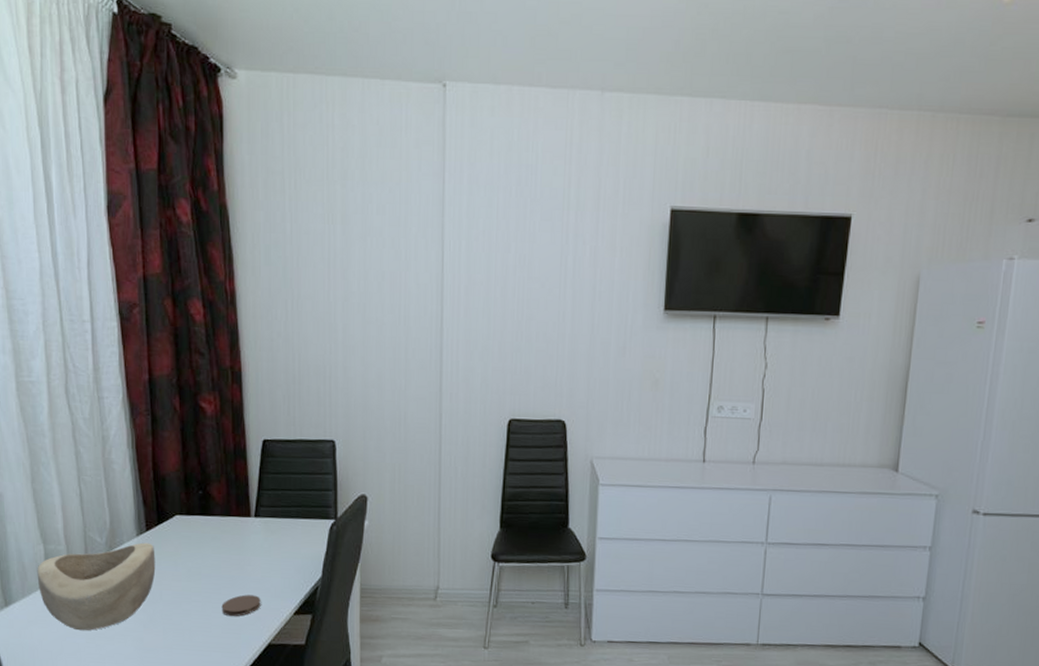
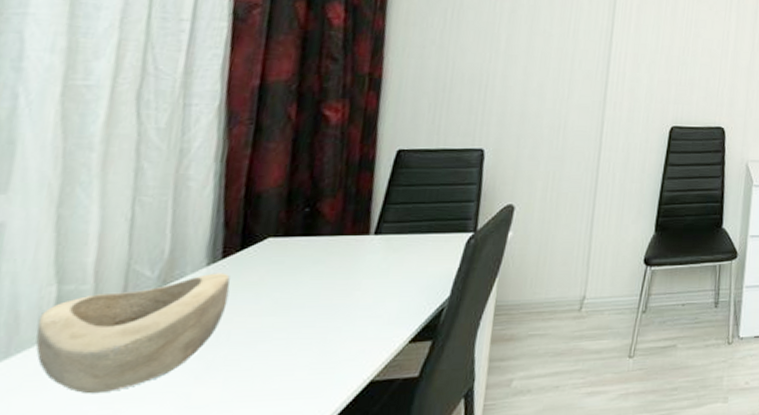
coaster: present [221,594,261,617] -> none [312,325,369,354]

